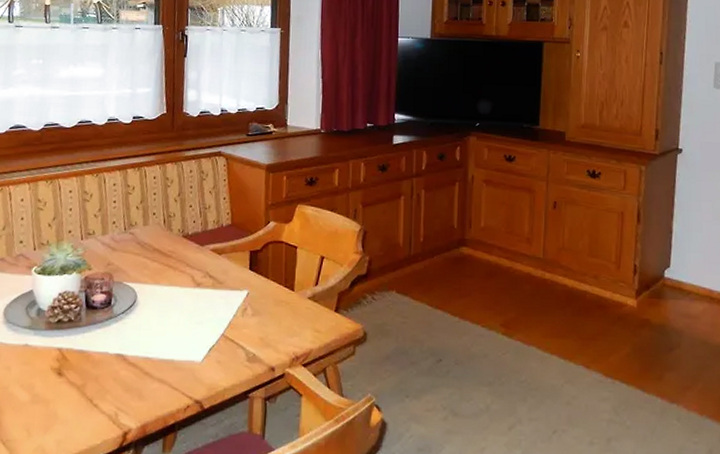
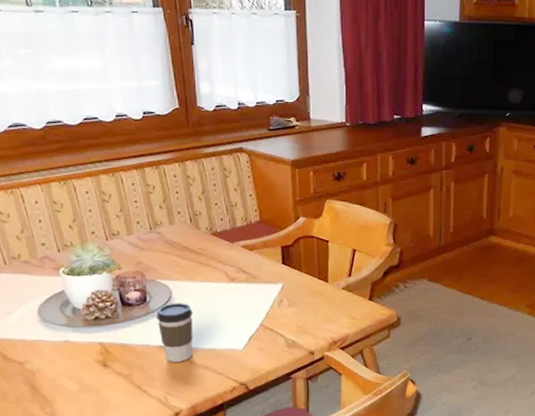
coffee cup: none [118,307,156,373] -> present [156,303,193,362]

